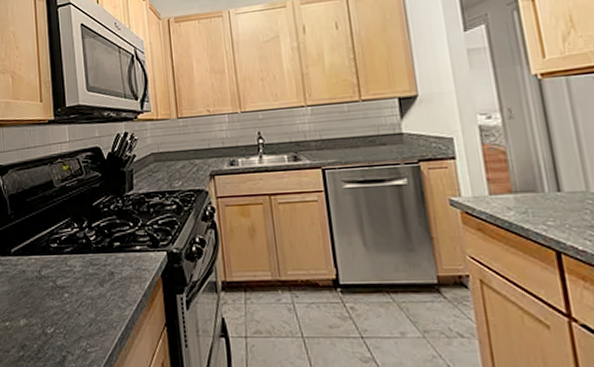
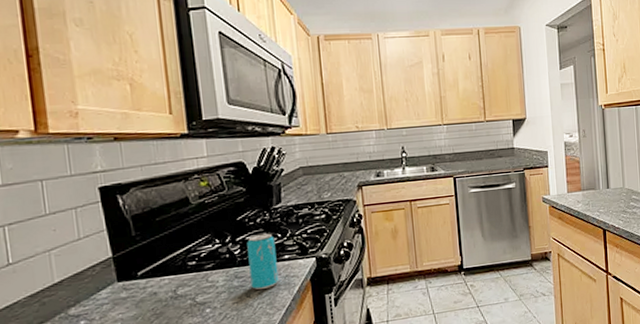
beverage can: none [101,221,131,280] -> present [247,233,279,290]

